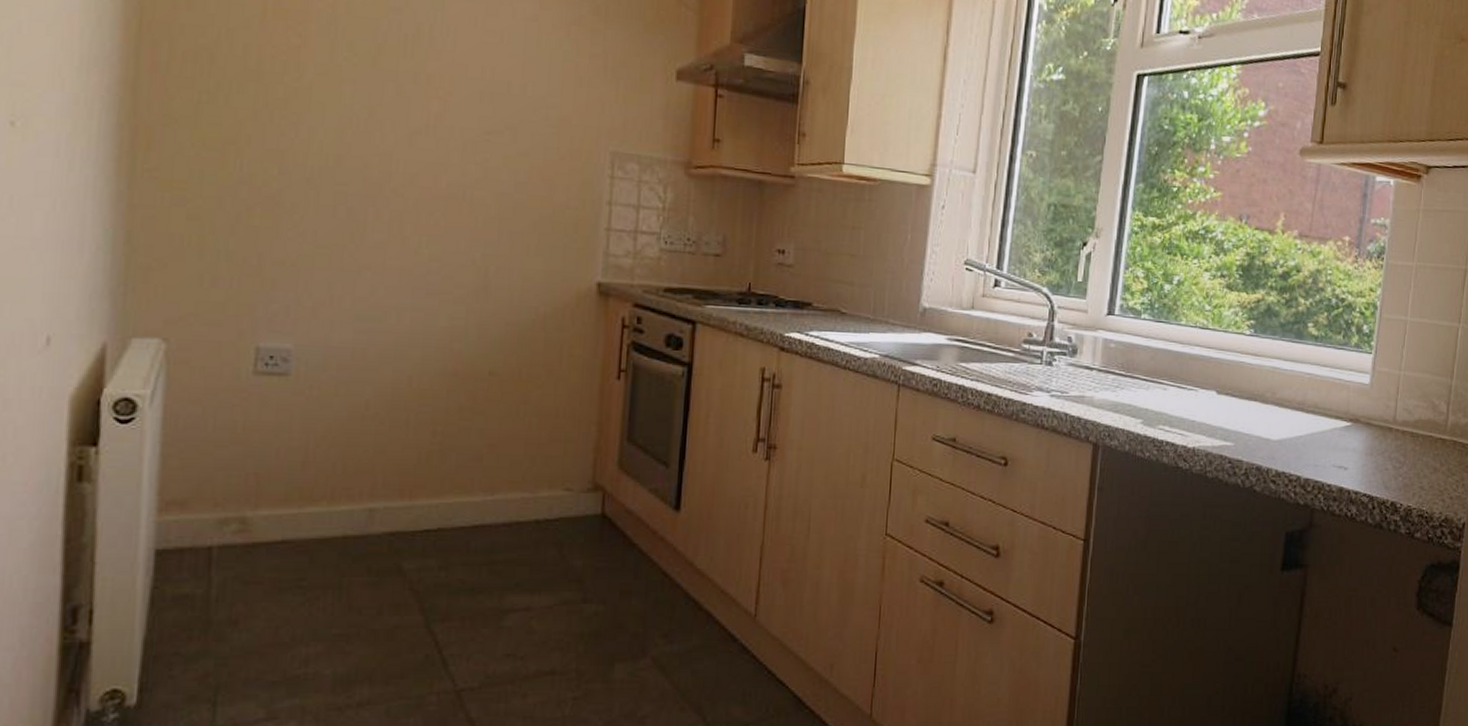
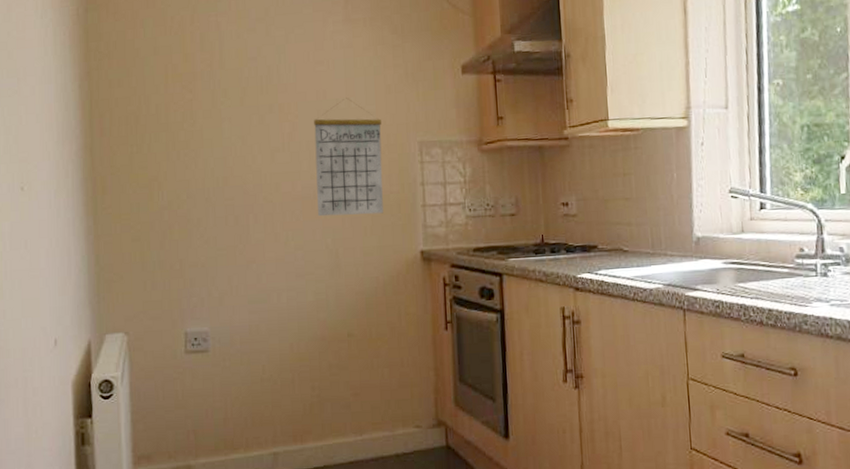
calendar: none [465,82,565,232] -> present [314,98,383,217]

